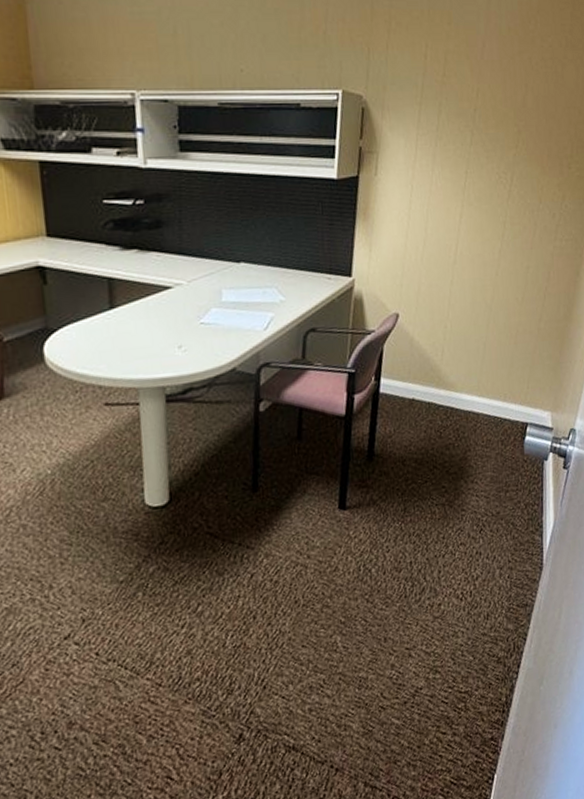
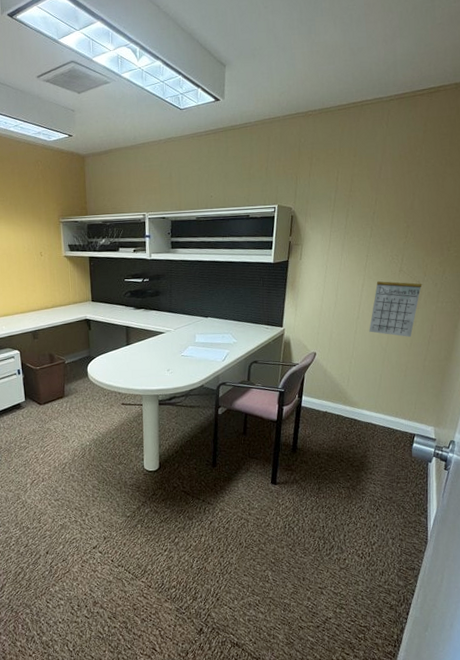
calendar: none [469,197,537,290] -> present [369,272,422,338]

